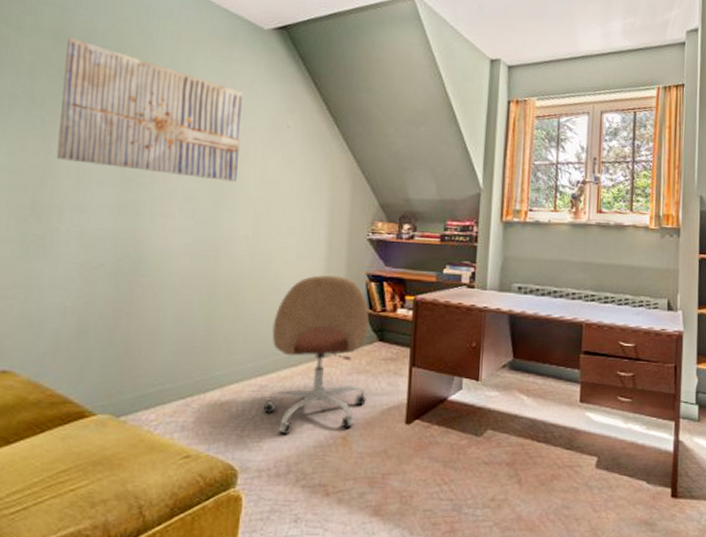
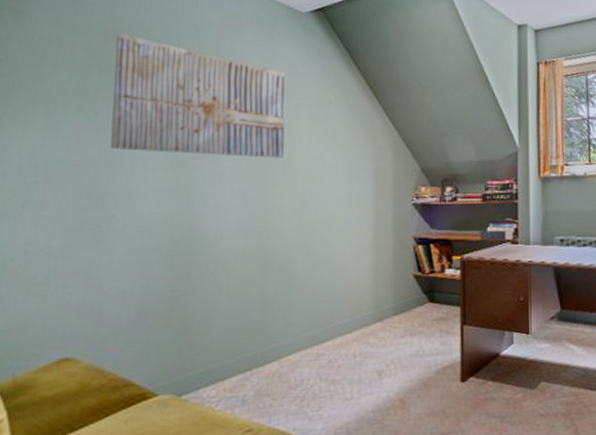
office chair: present [262,275,370,434] -> none [320,242,421,401]

